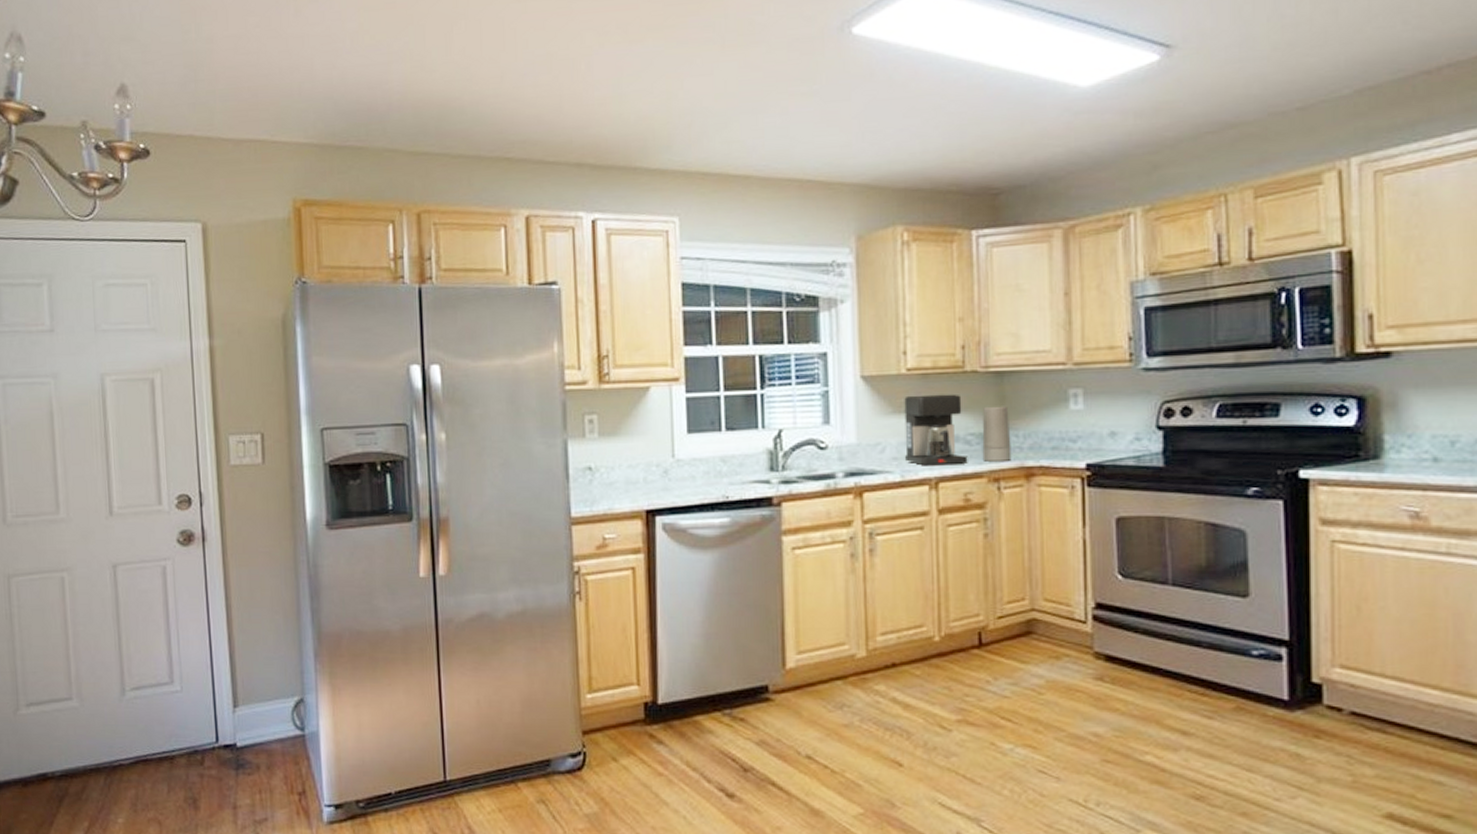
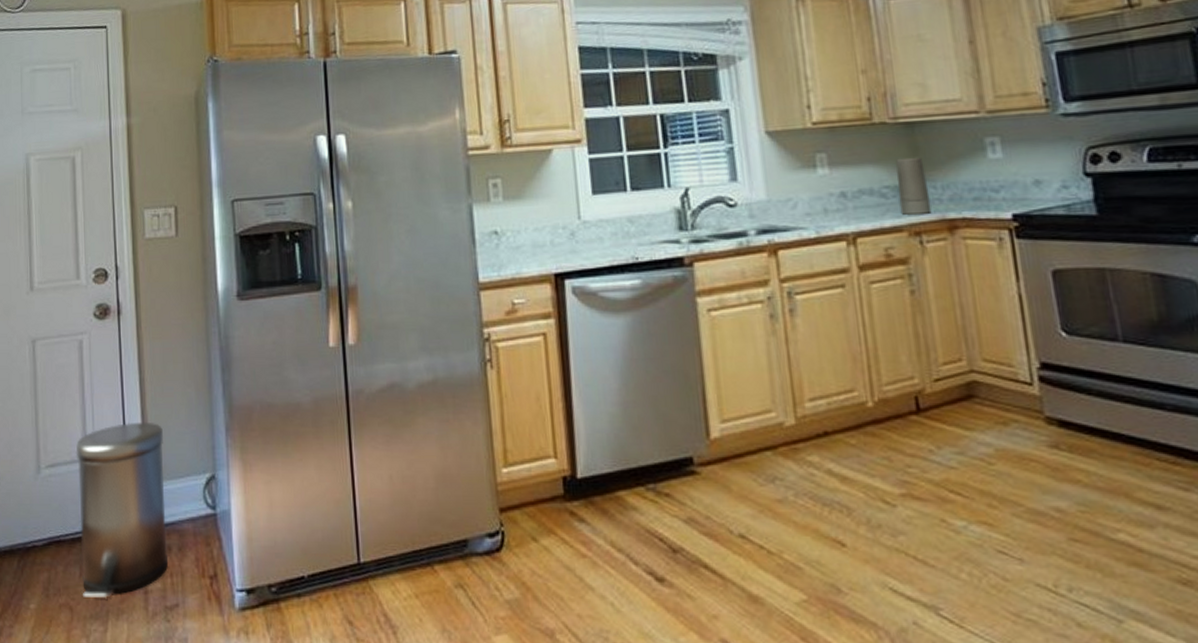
pedal bin: none [161,648,258,814] -> present [75,423,169,599]
coffee maker: present [904,394,968,466] -> none [812,146,885,221]

